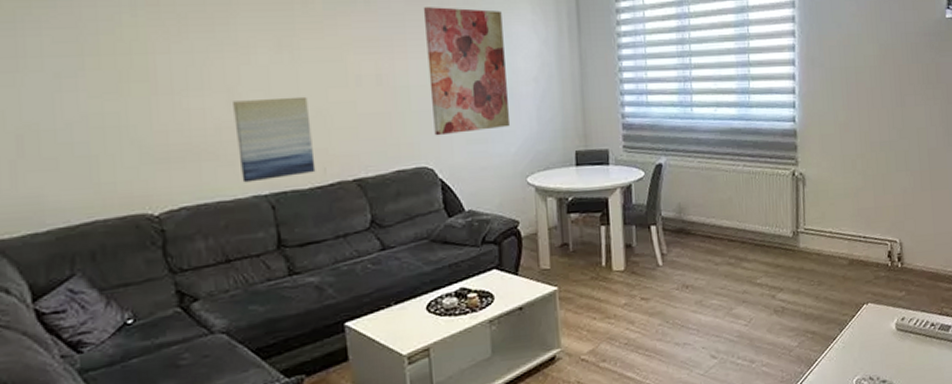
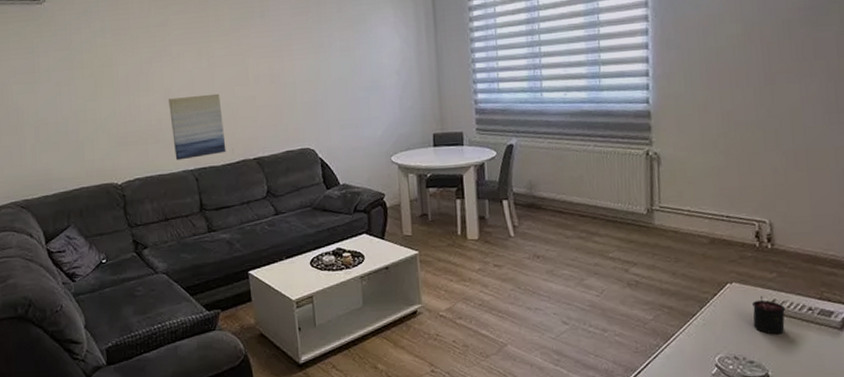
wall art: present [423,7,509,136] -> none [305,16,376,123]
candle: none [885,314,913,352] -> present [752,295,786,335]

